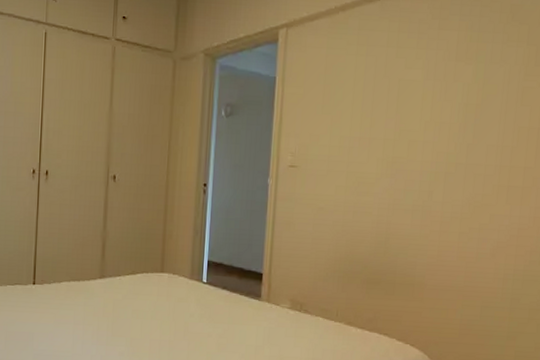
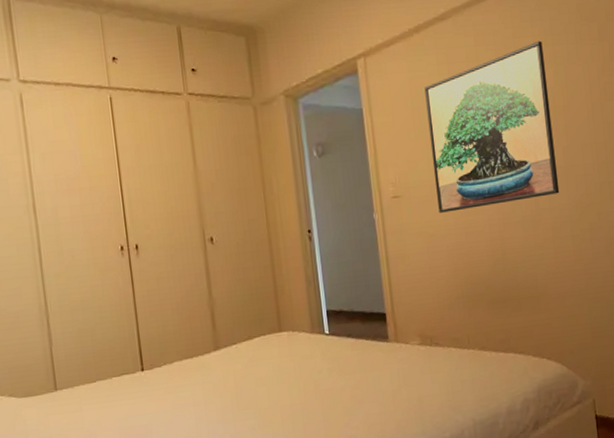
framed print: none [331,35,467,190] -> present [424,40,560,213]

